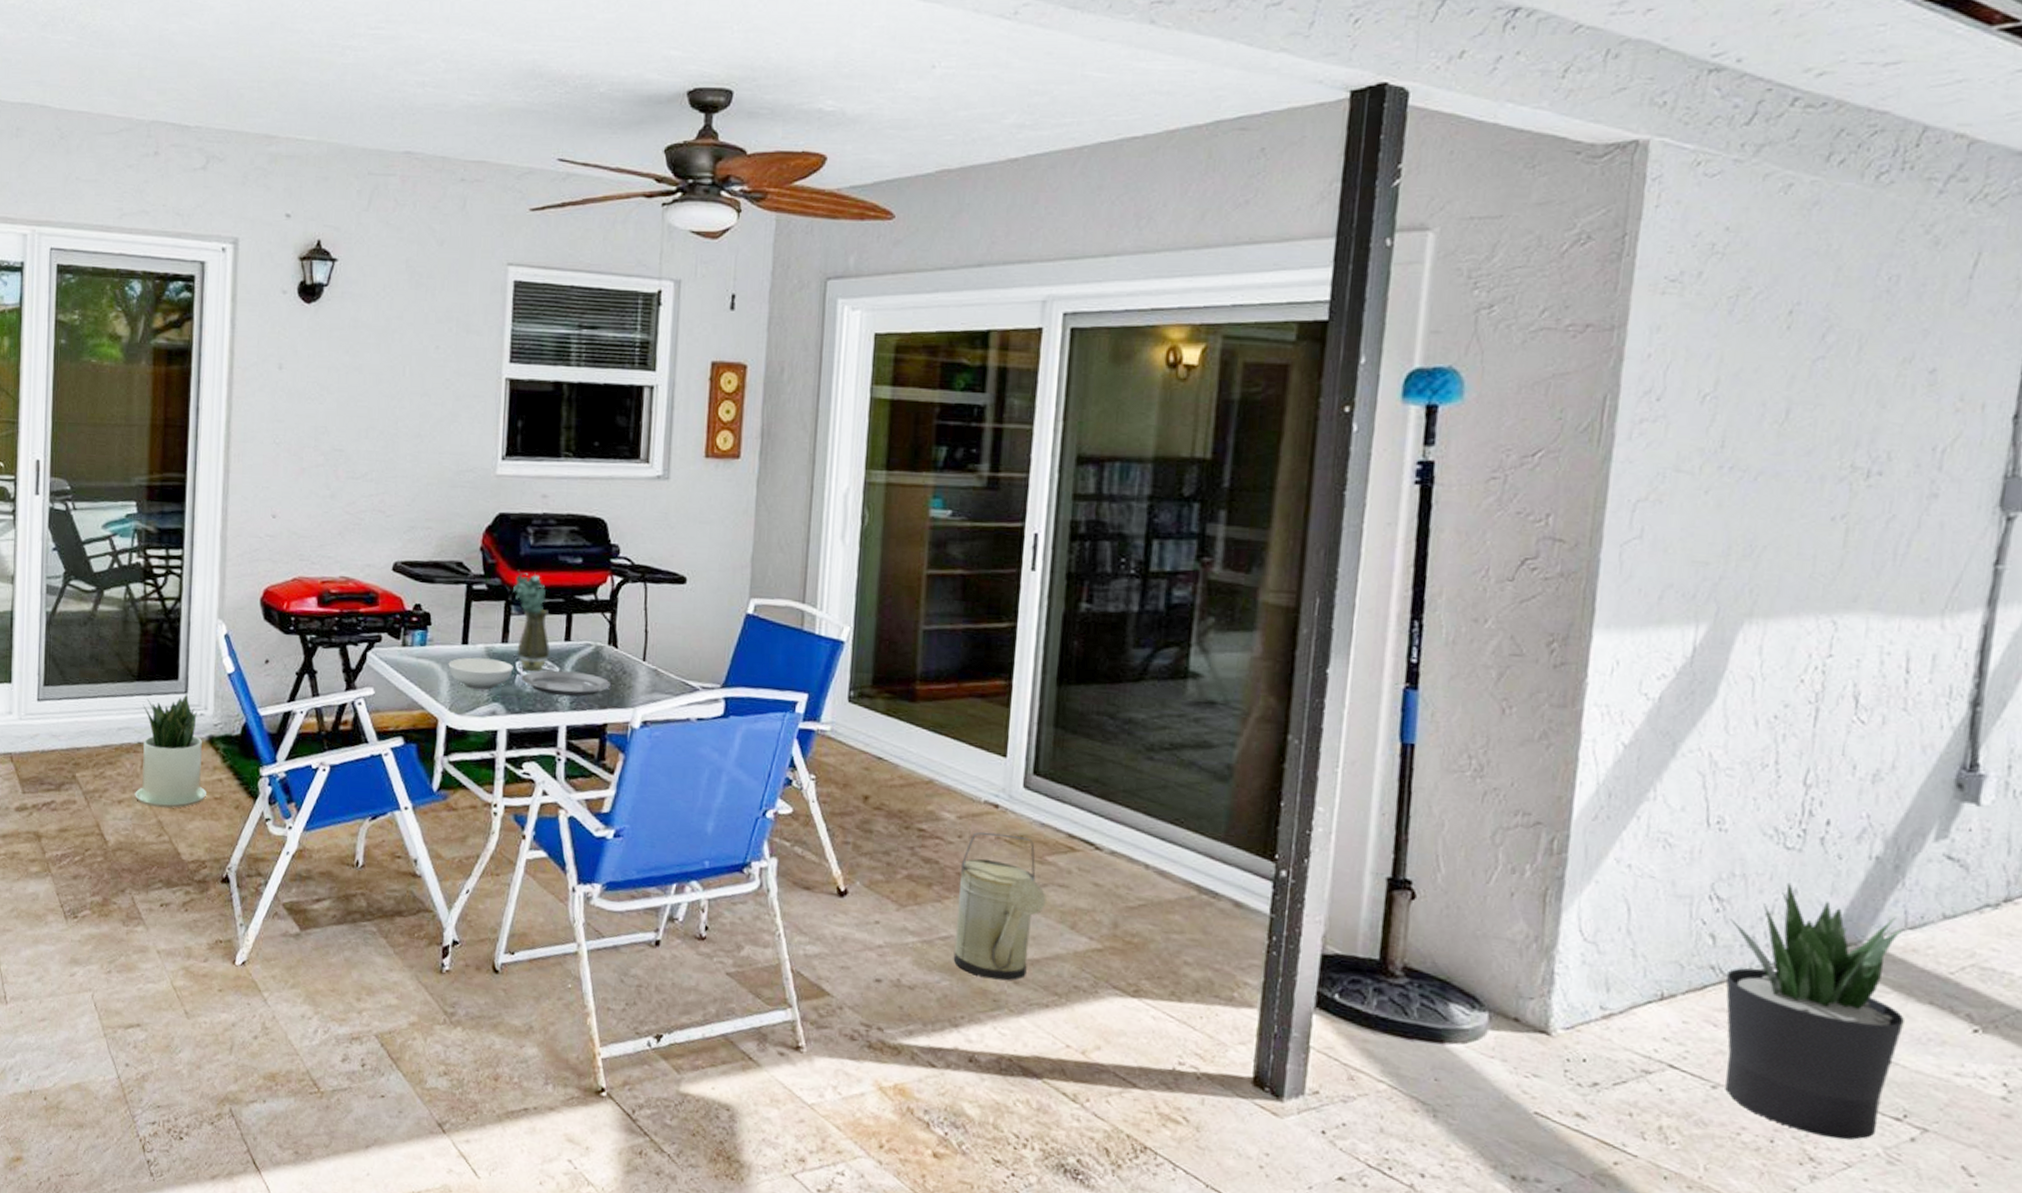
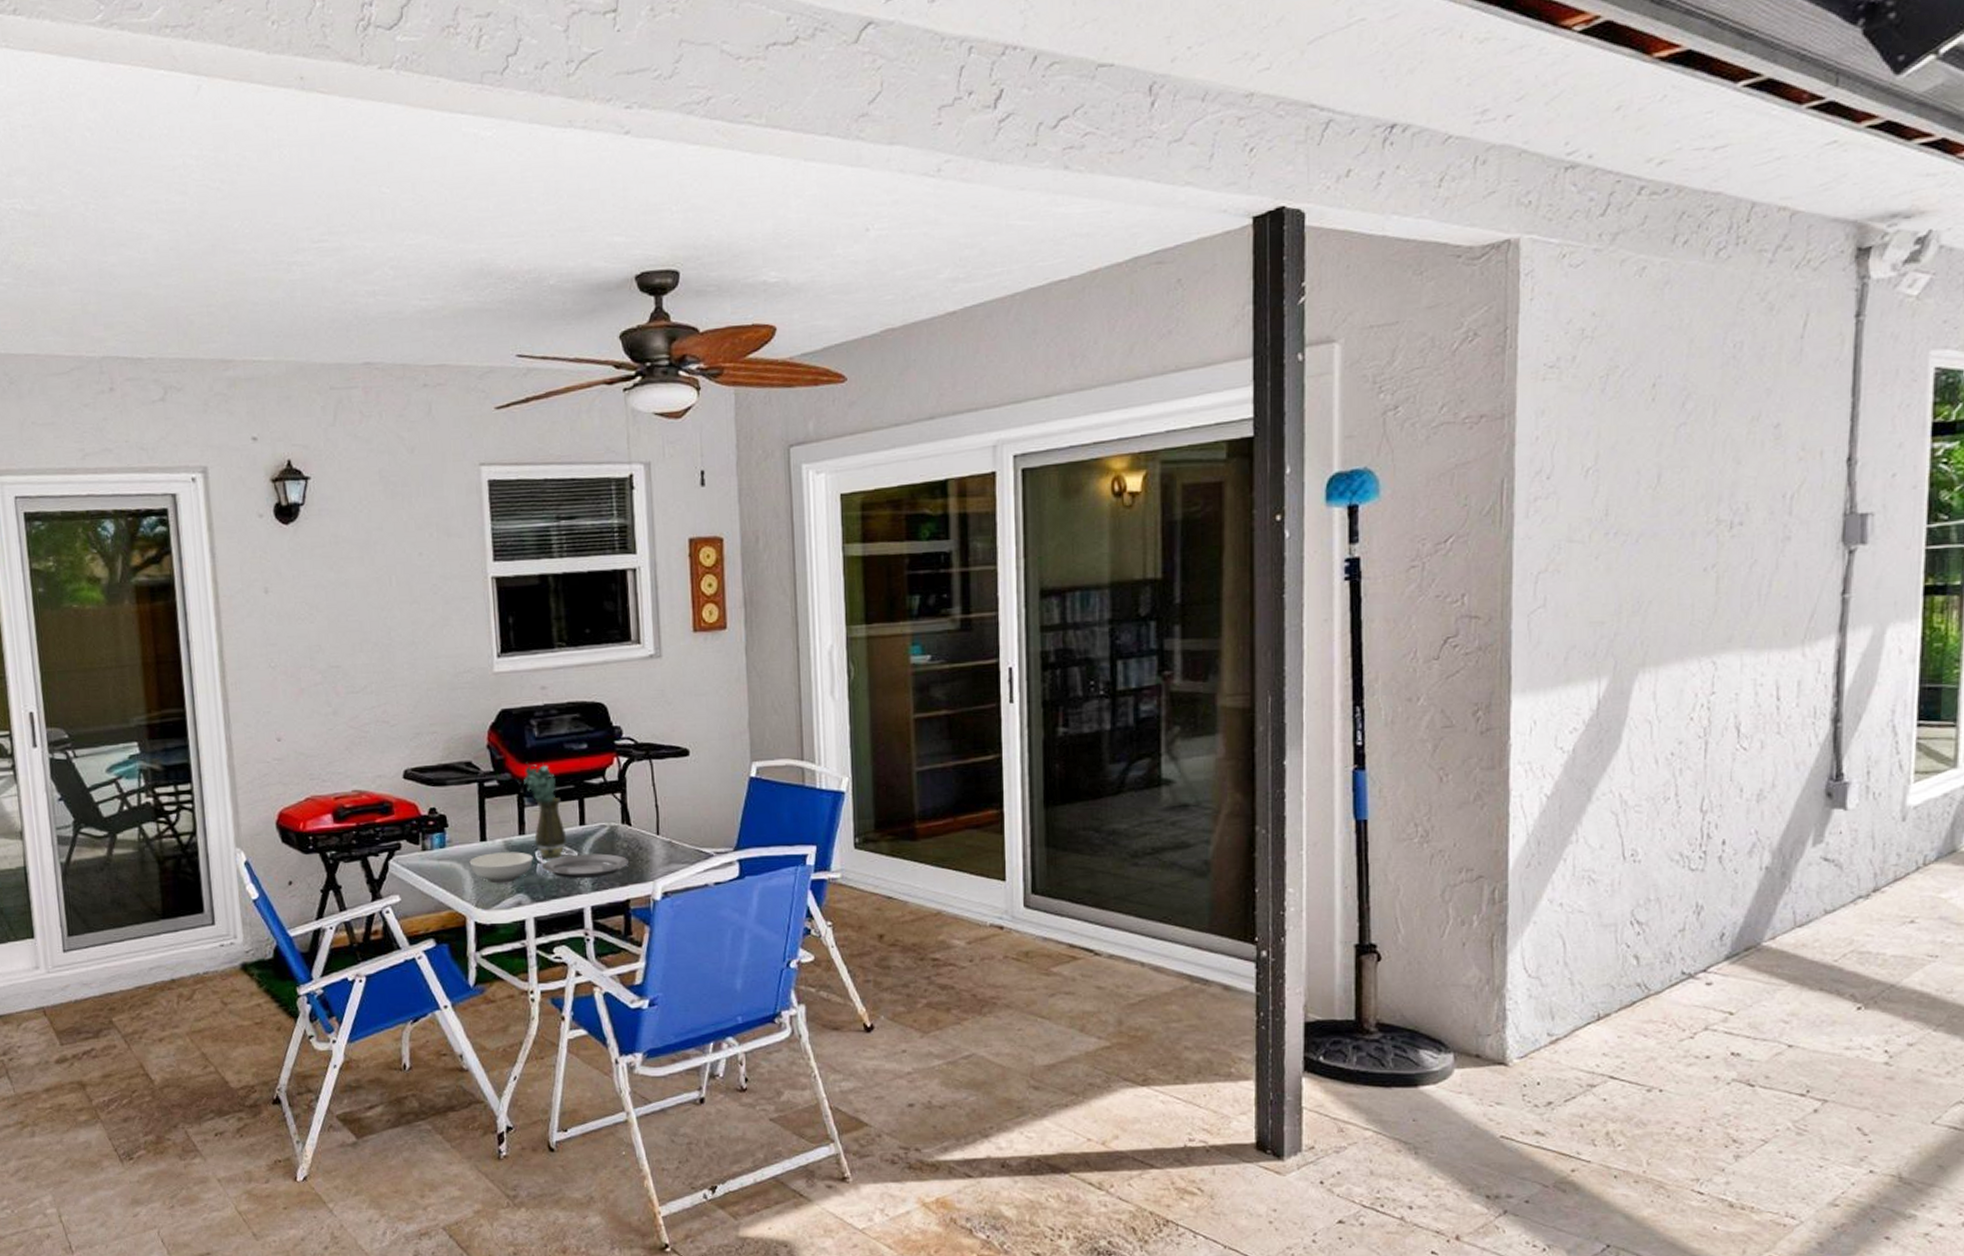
planter: present [135,694,207,809] -> none [171,925,248,1040]
watering can: present [953,832,1047,981] -> none [974,952,1056,1089]
planter: present [1725,882,1904,1140] -> none [1650,900,1800,1120]

